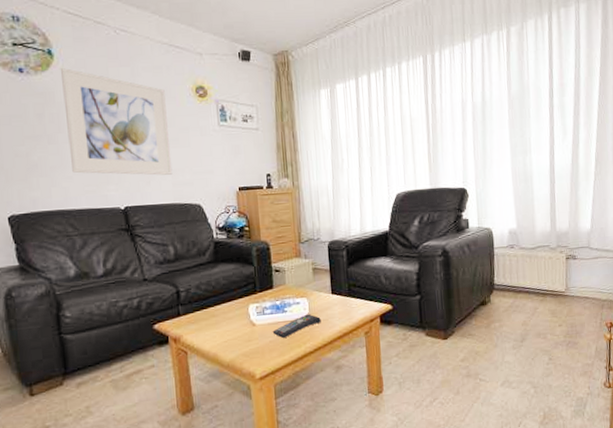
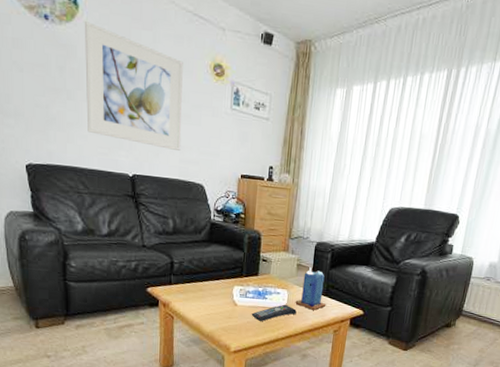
candle: none [318,269,351,315] -> present [295,267,326,310]

